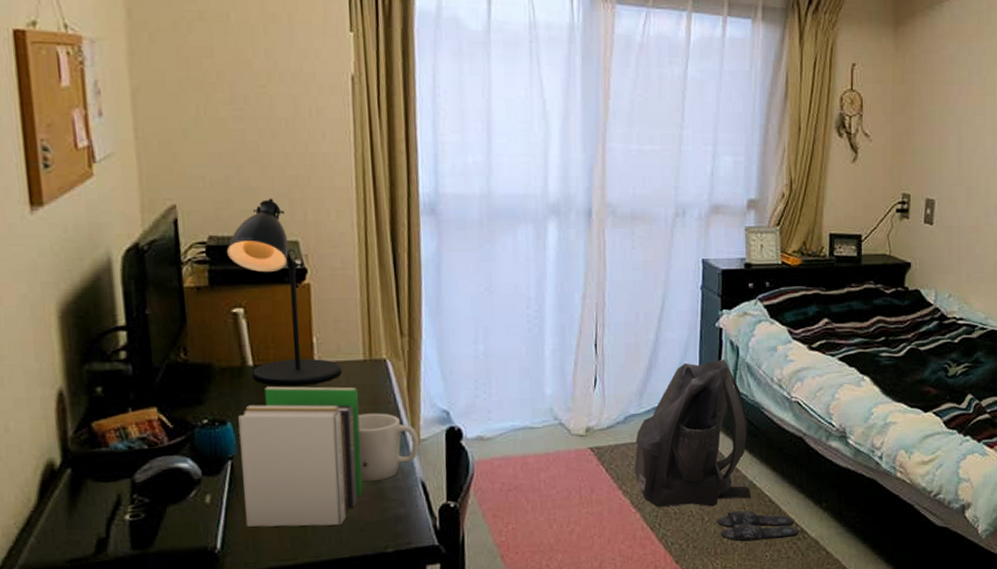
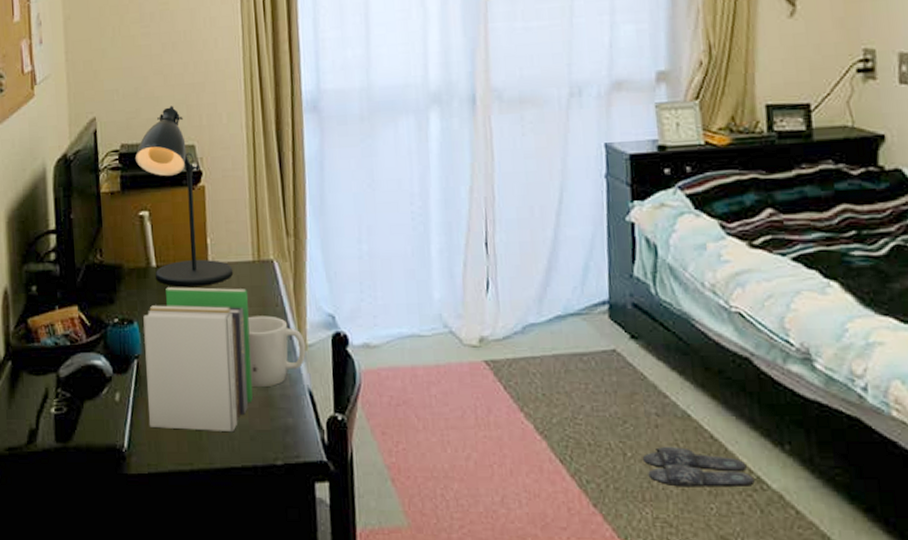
backpack: present [634,360,751,507] -> none [536,260,686,440]

